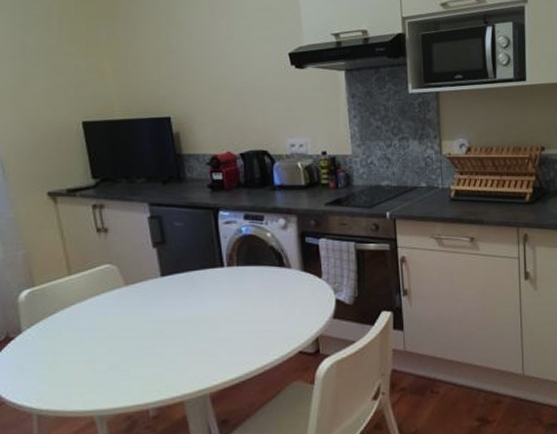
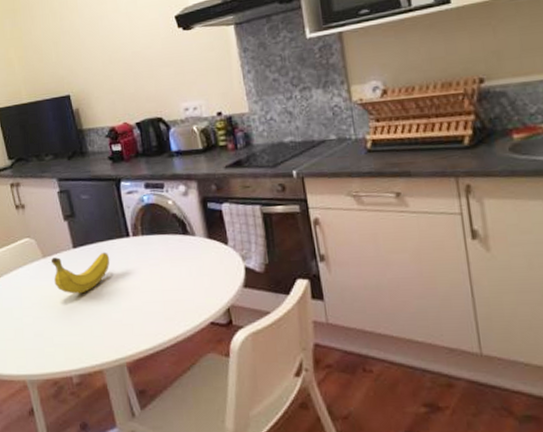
fruit: none [134,281,201,324] -> present [50,252,110,294]

